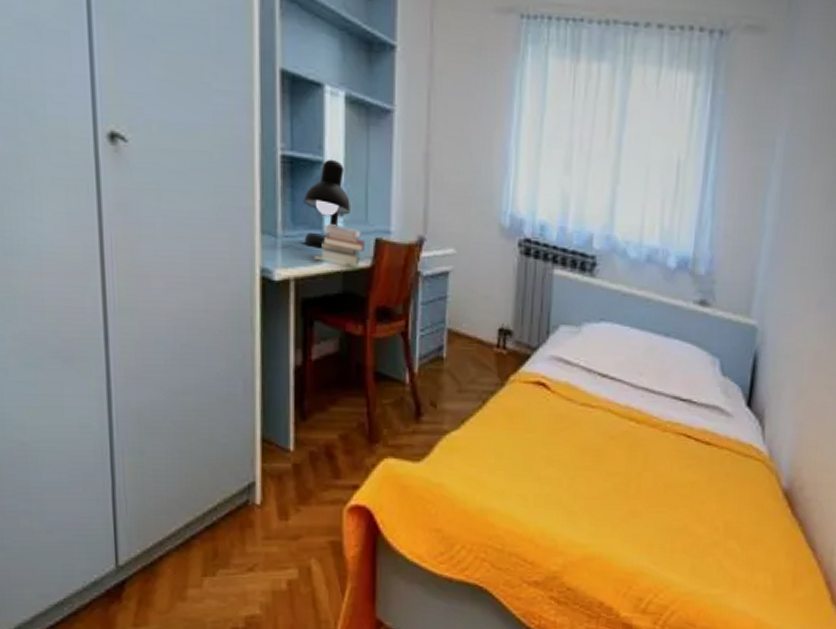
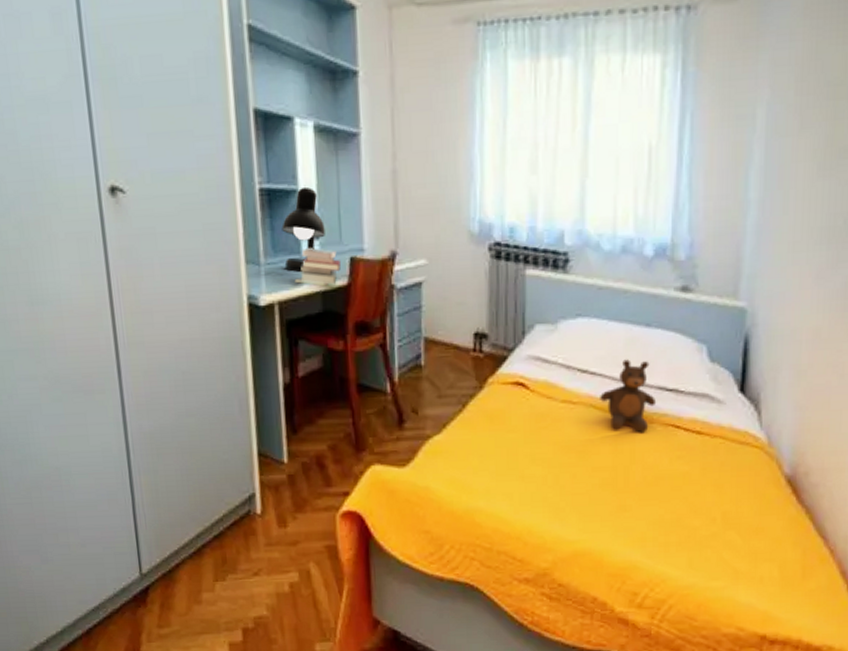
teddy bear: none [618,367,671,441] -> present [600,359,657,433]

